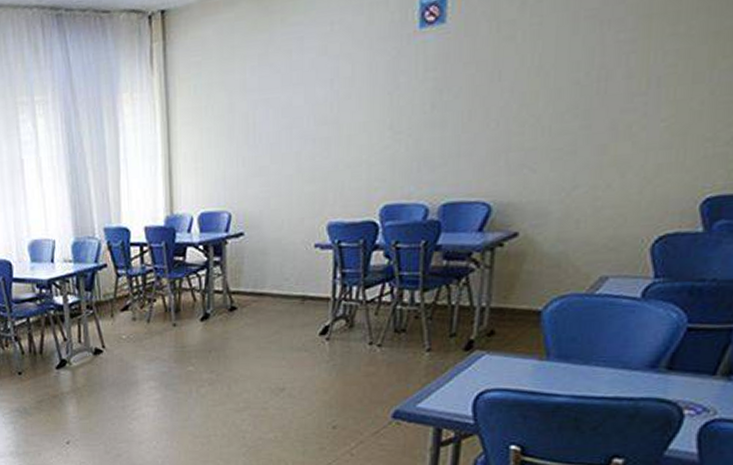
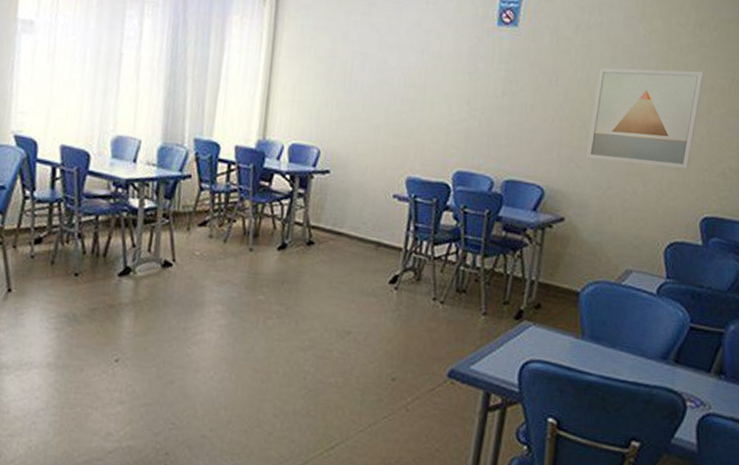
wall art: none [542,16,705,159] -> present [586,68,704,169]

